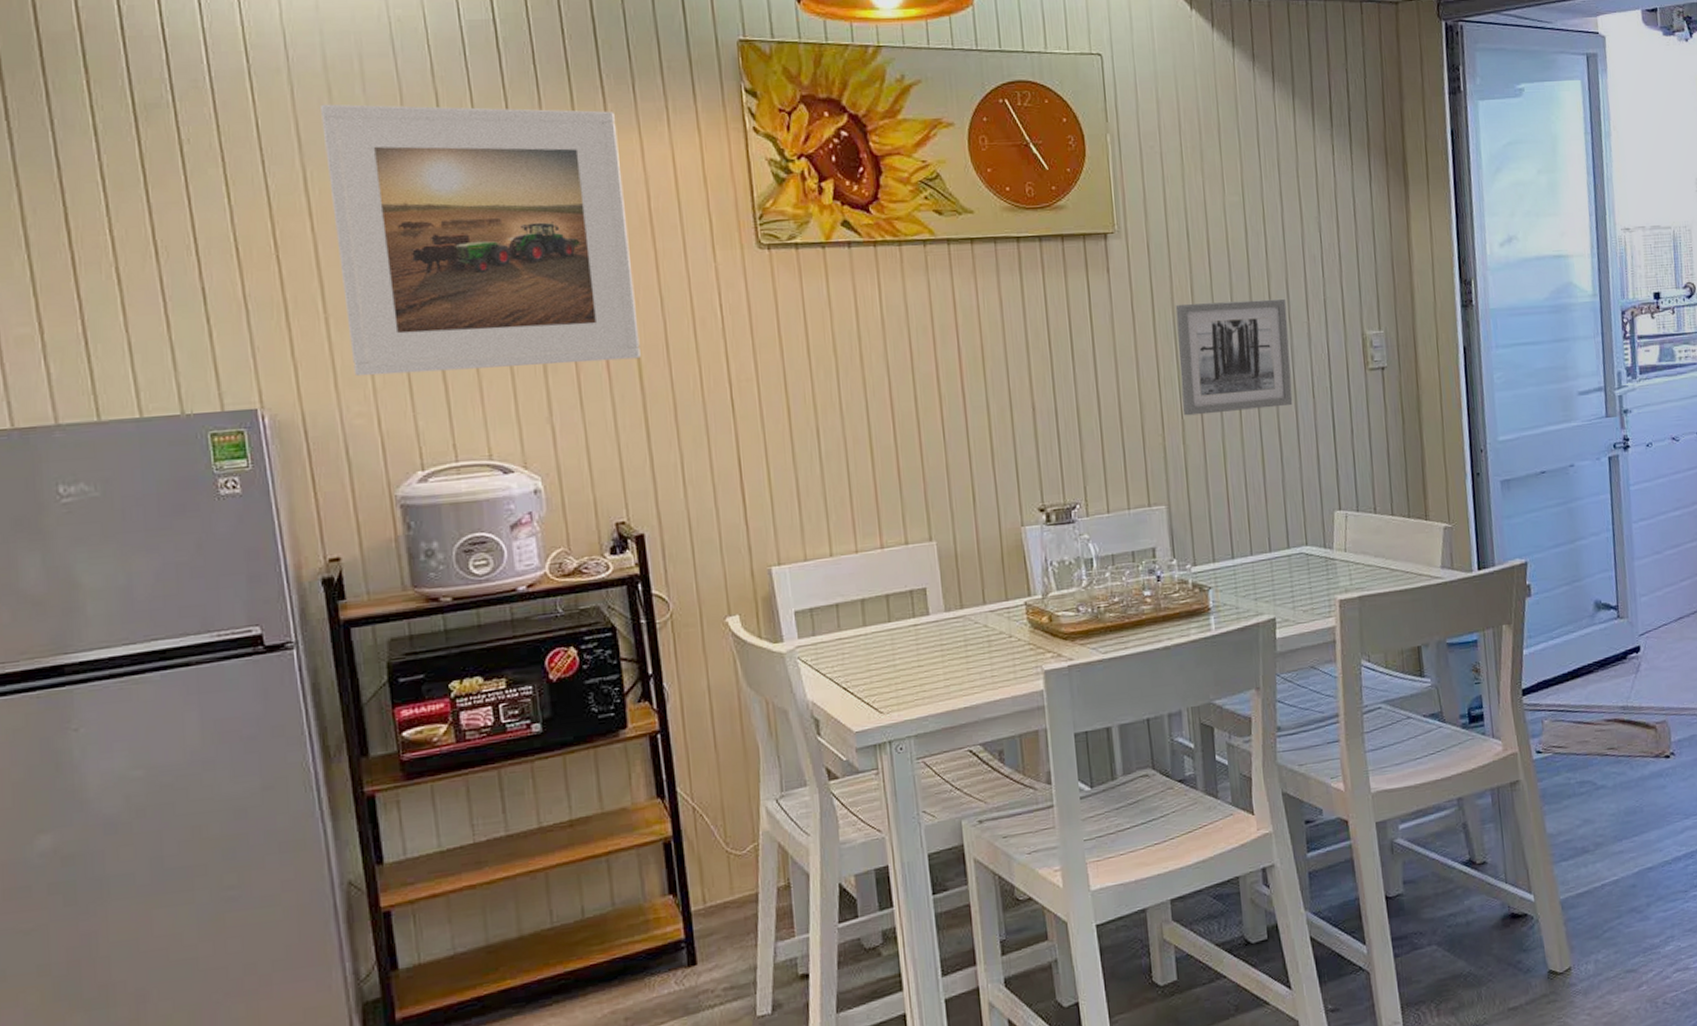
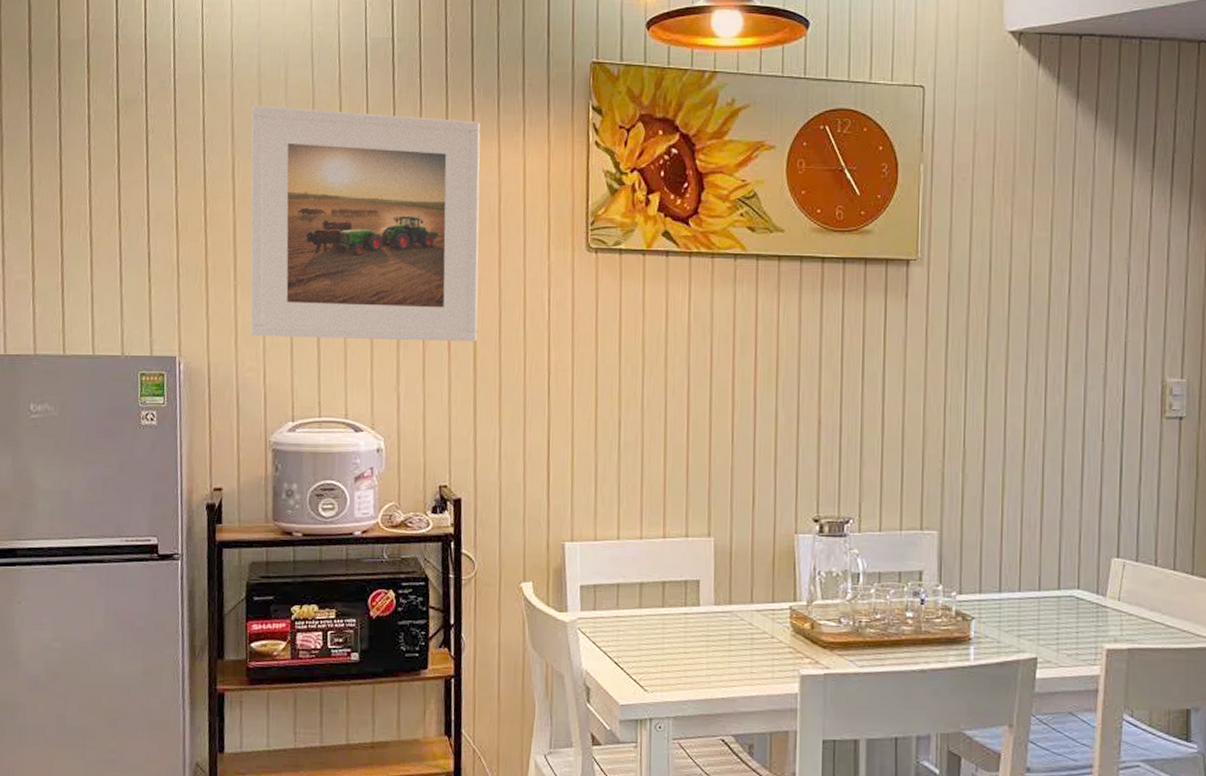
wall art: present [1175,298,1293,416] -> none [966,334,1084,446]

